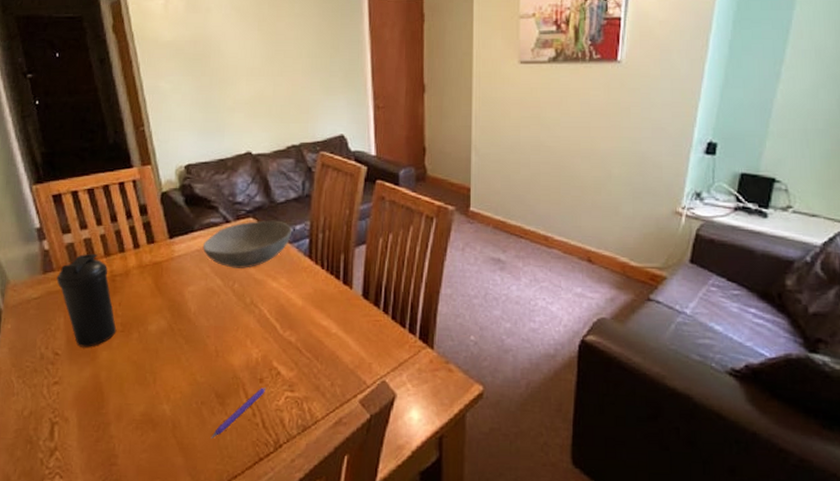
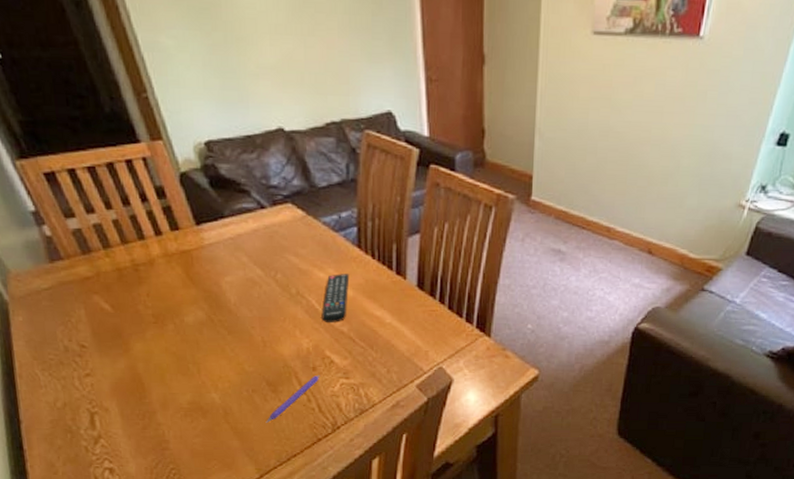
water bottle: present [56,253,117,347] -> none [67,240,149,339]
bowl: present [202,220,293,268] -> none [236,206,338,258]
remote control: none [272,283,300,332] -> present [321,274,350,323]

